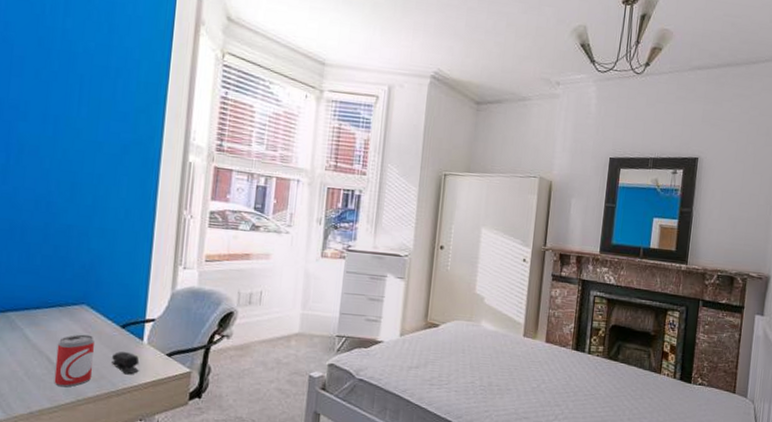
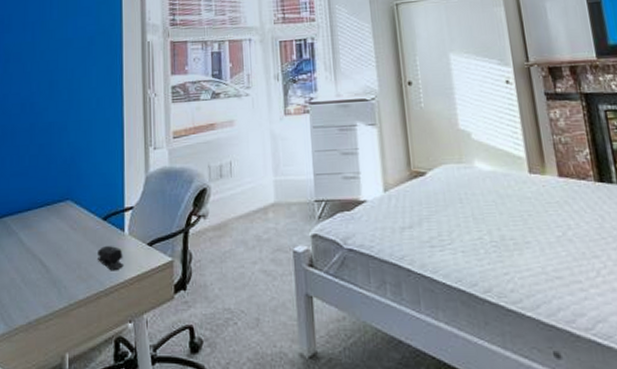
beer can: present [54,334,94,387] -> none [47,231,80,291]

